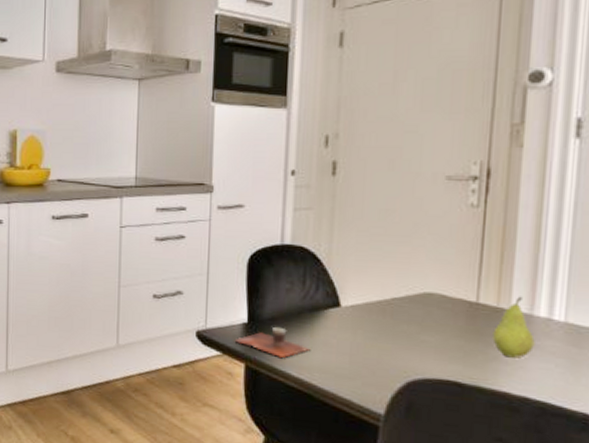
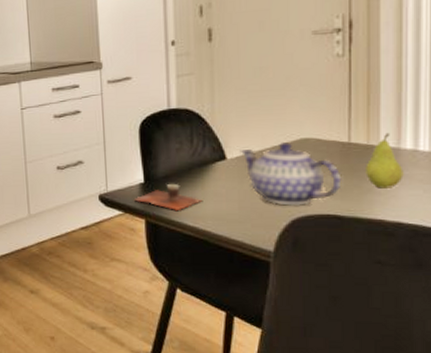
teapot: none [356,293,466,367] -> present [240,141,342,206]

